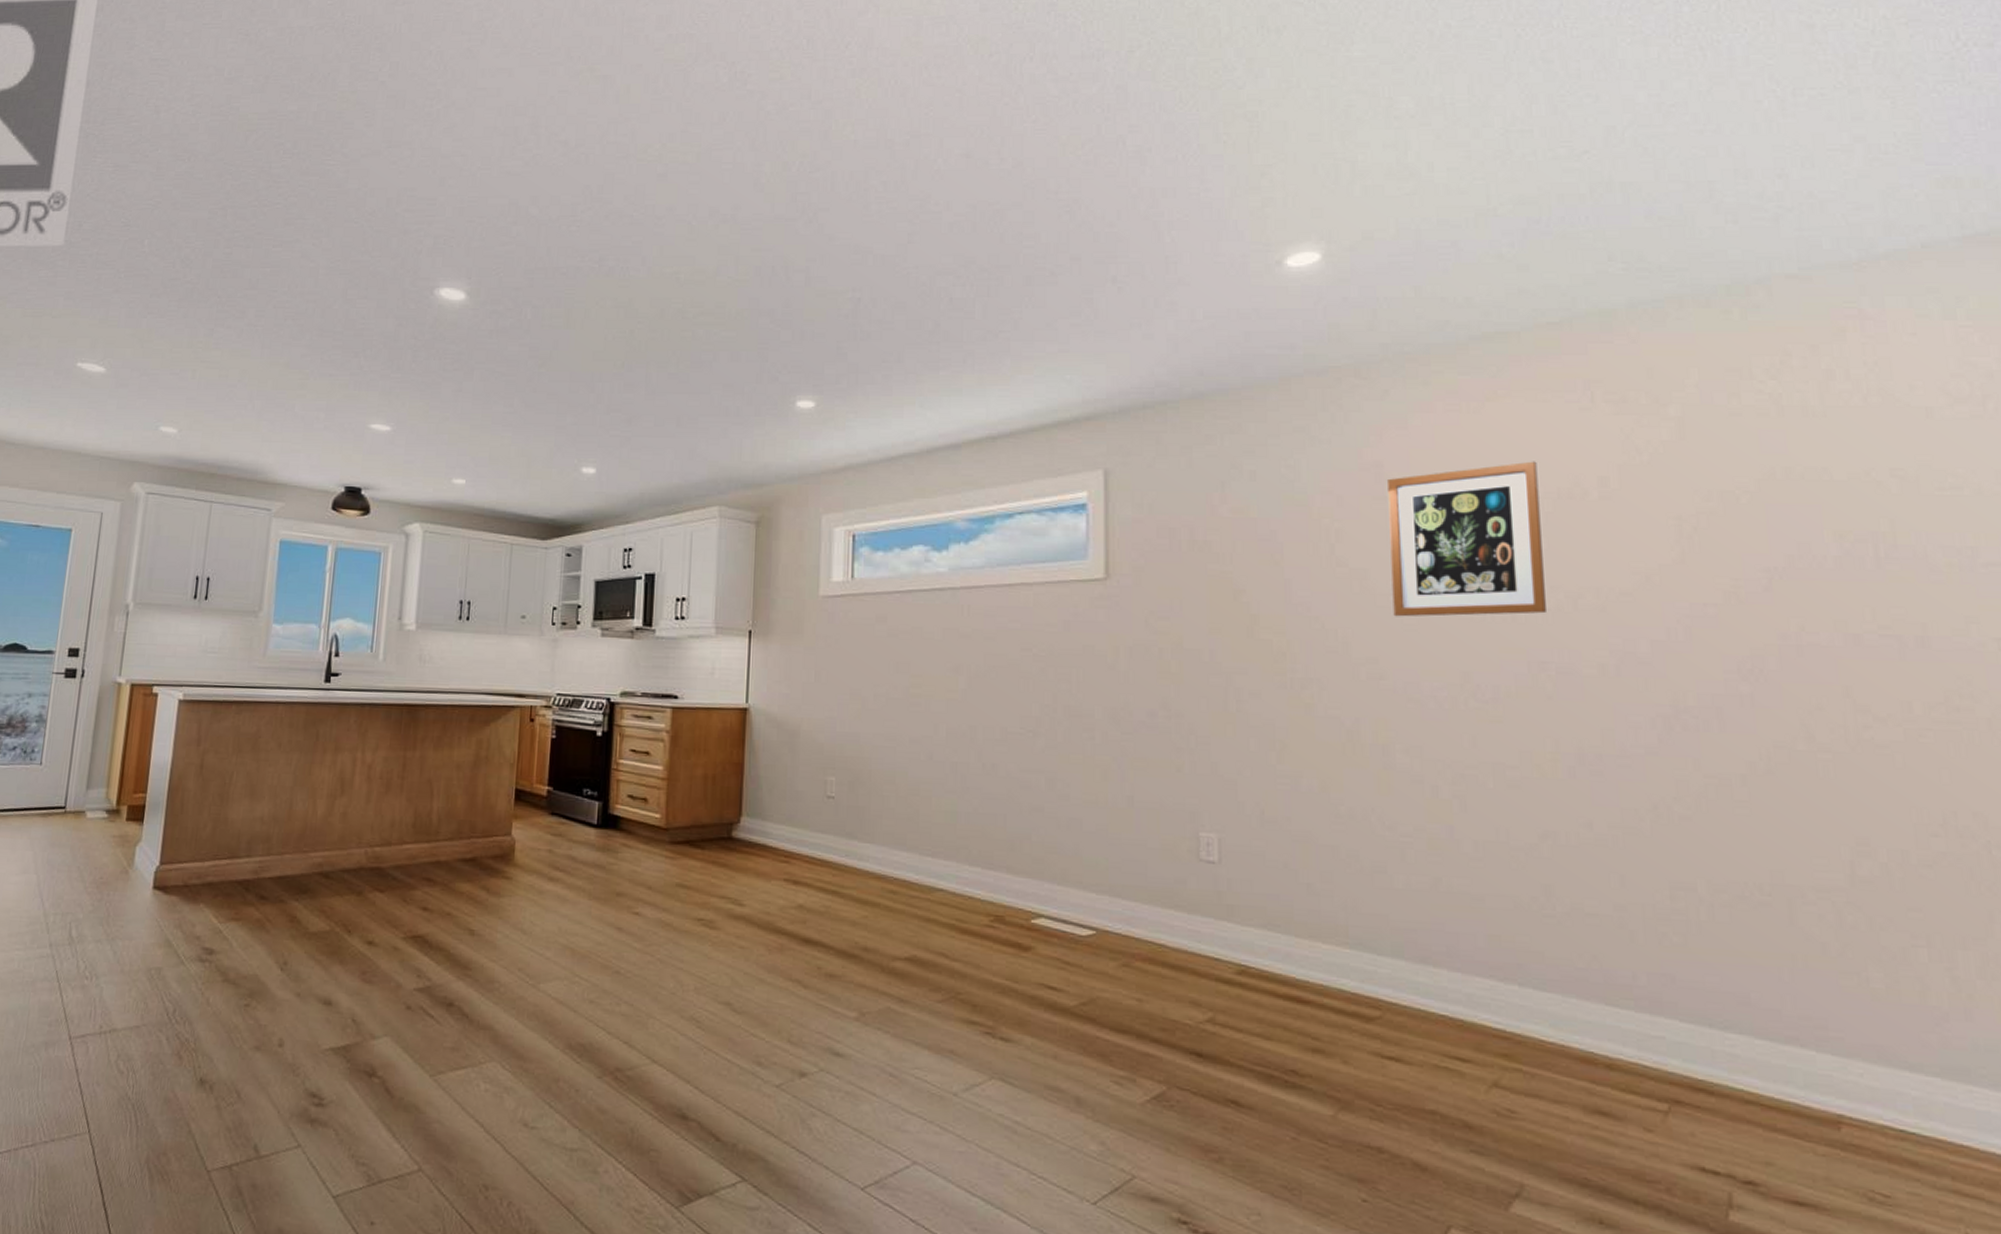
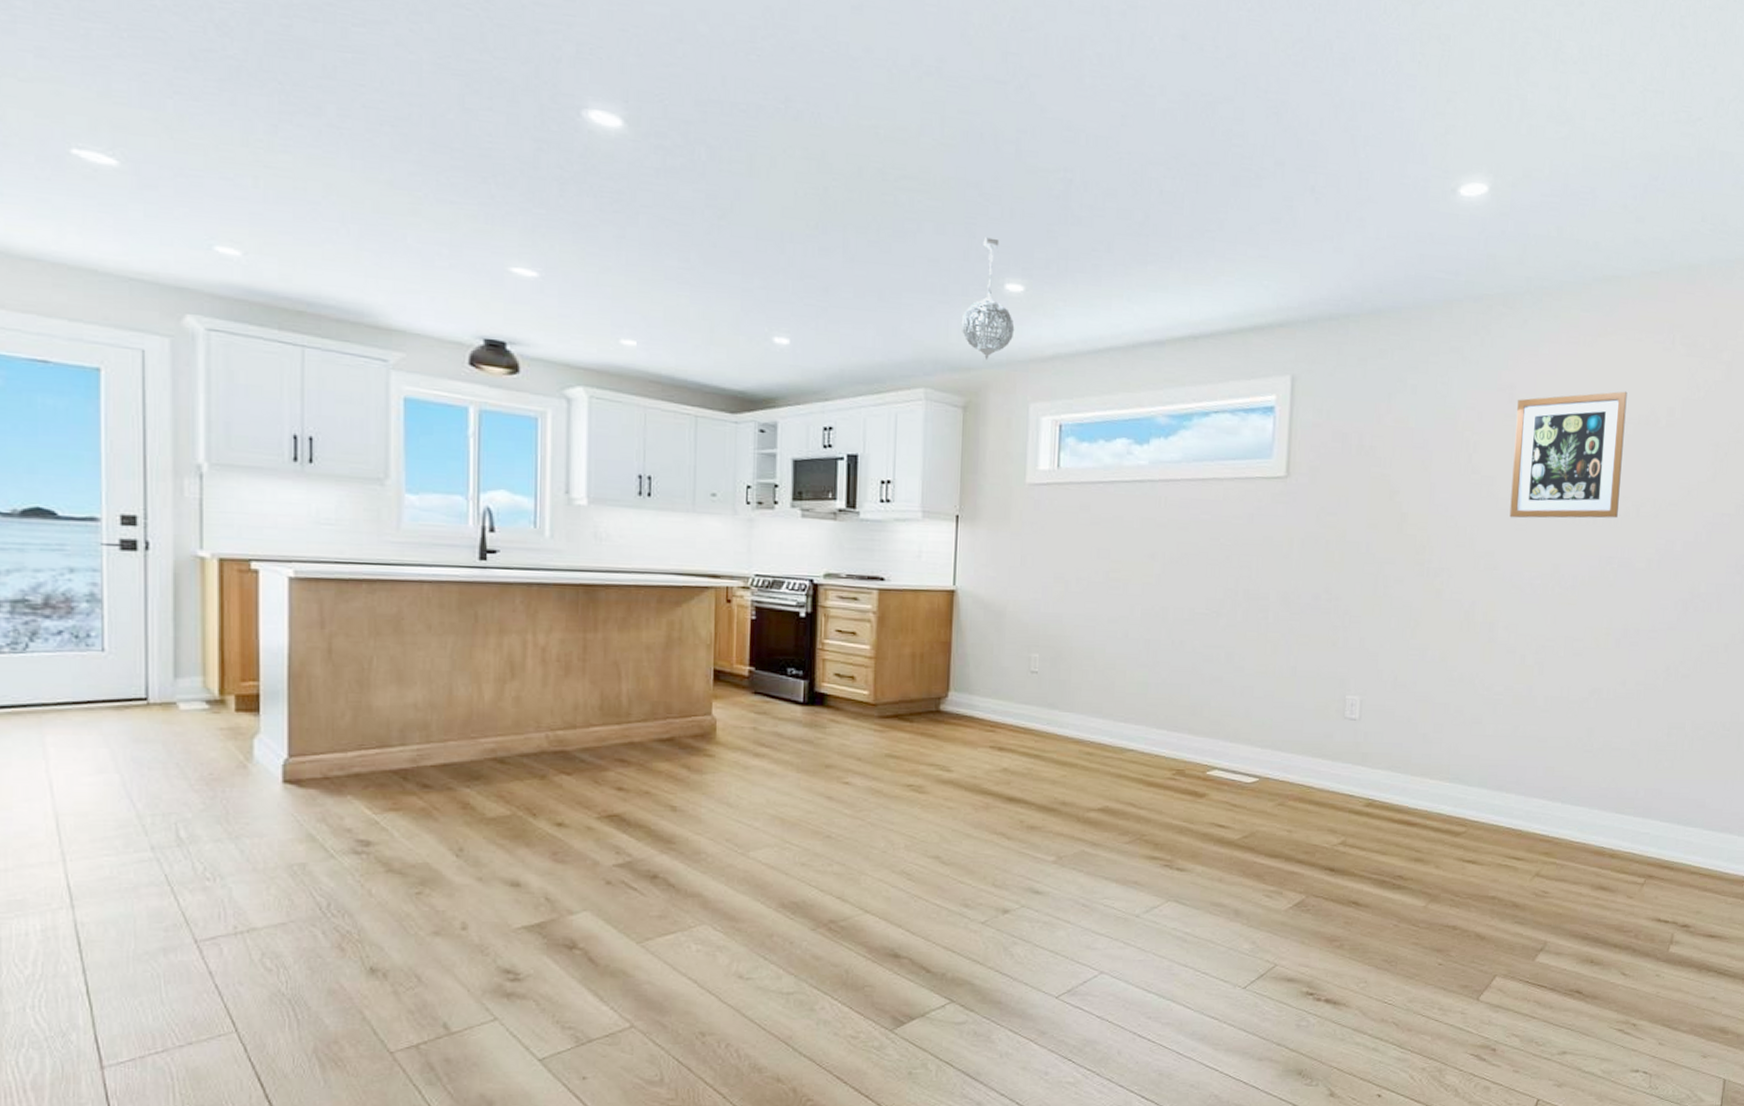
pendant light: none [753,360,806,476] -> present [961,237,1015,360]

